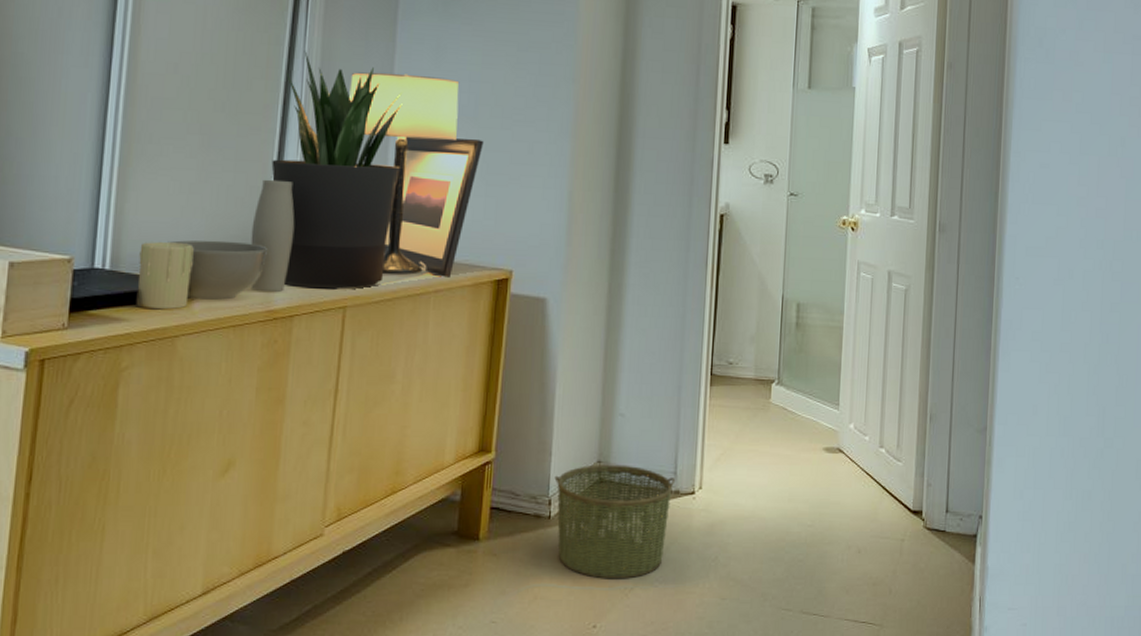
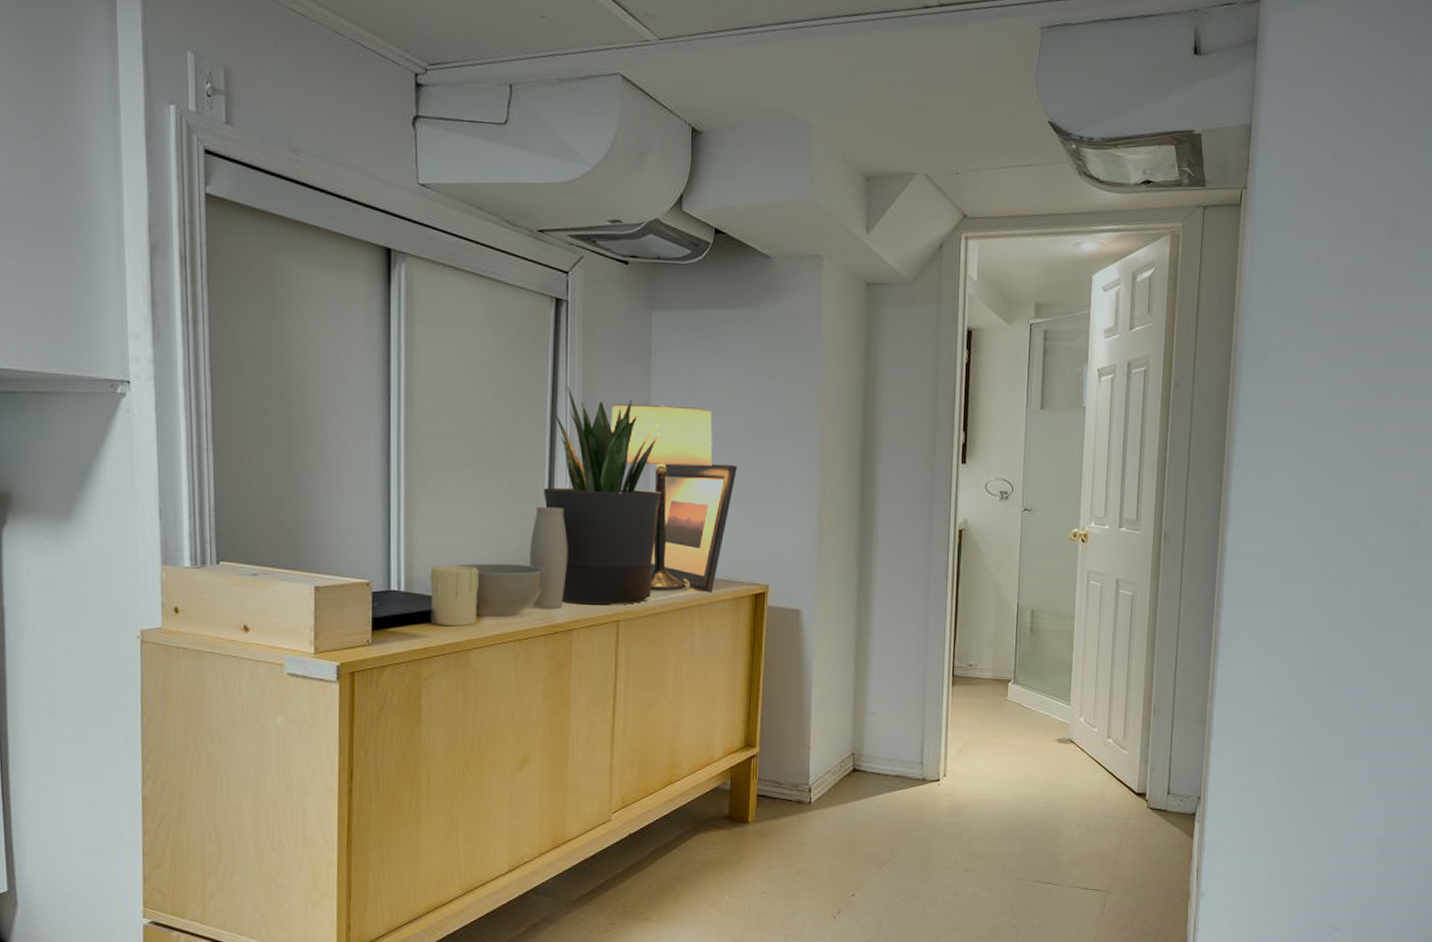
basket: present [554,464,676,579] -> none [813,756,922,855]

